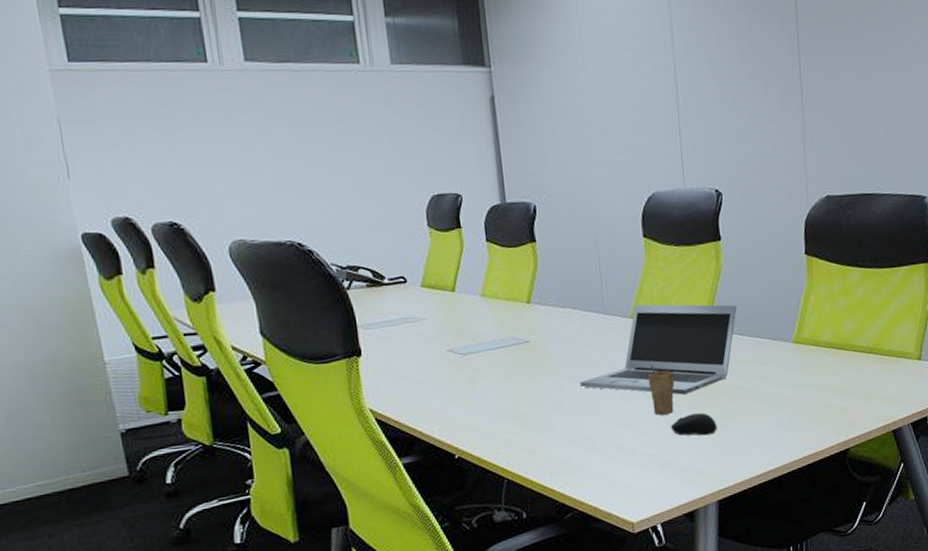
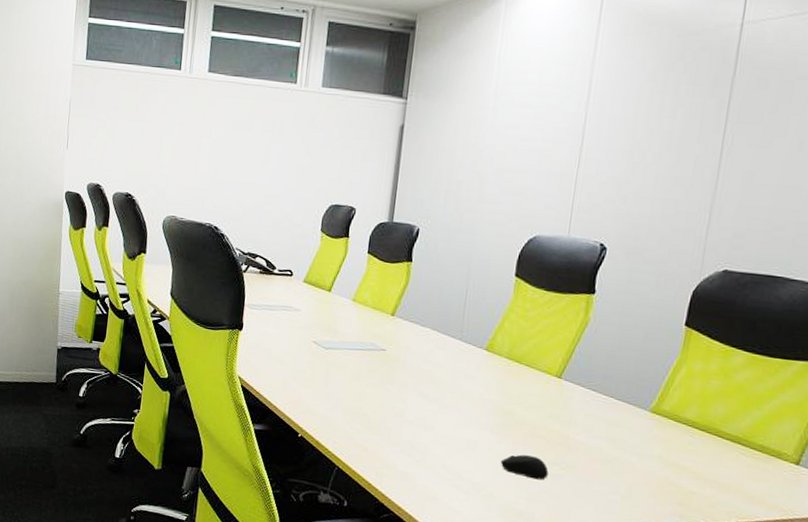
laptop: present [580,304,737,395] -> none [422,338,596,435]
cup: present [648,365,675,415] -> none [487,398,516,450]

